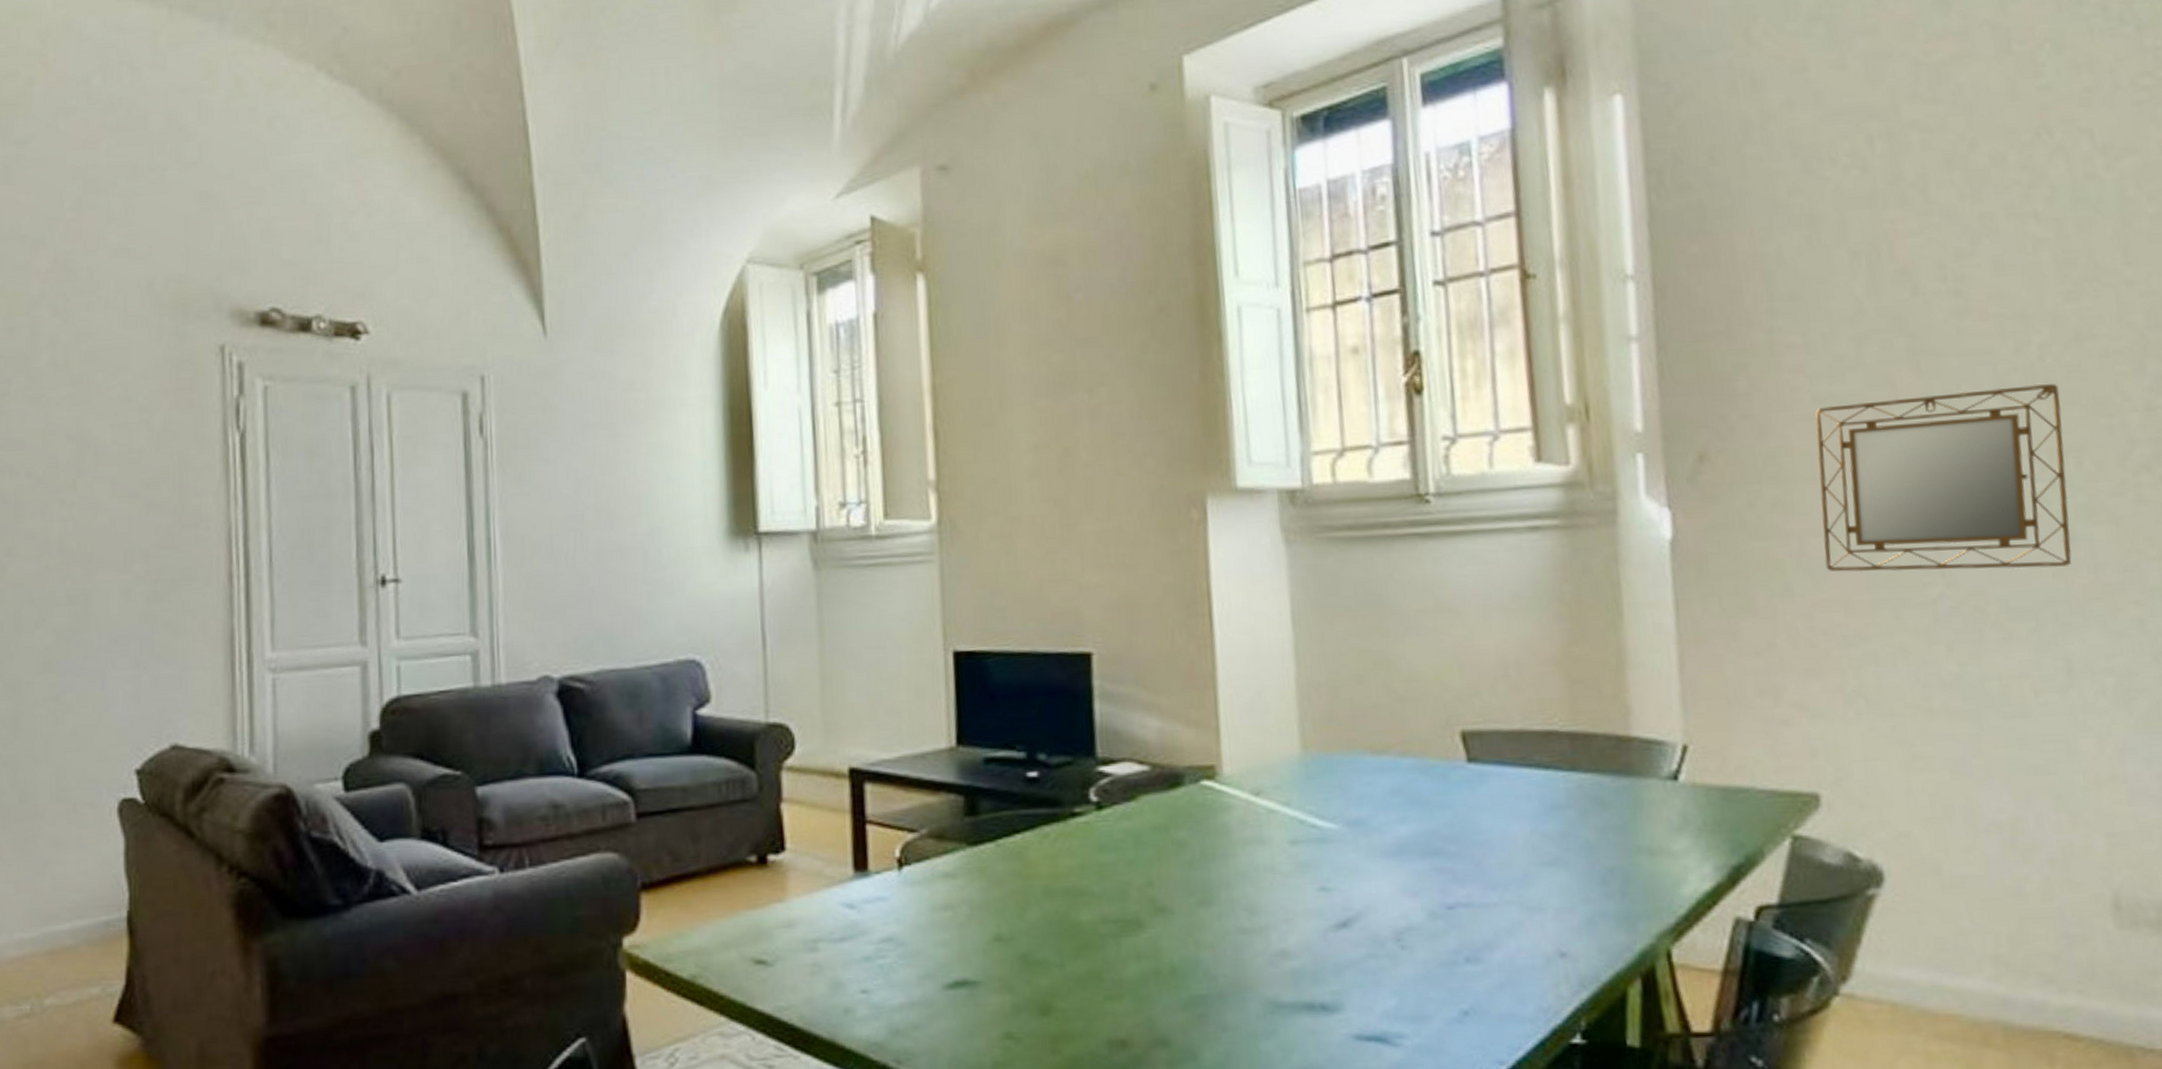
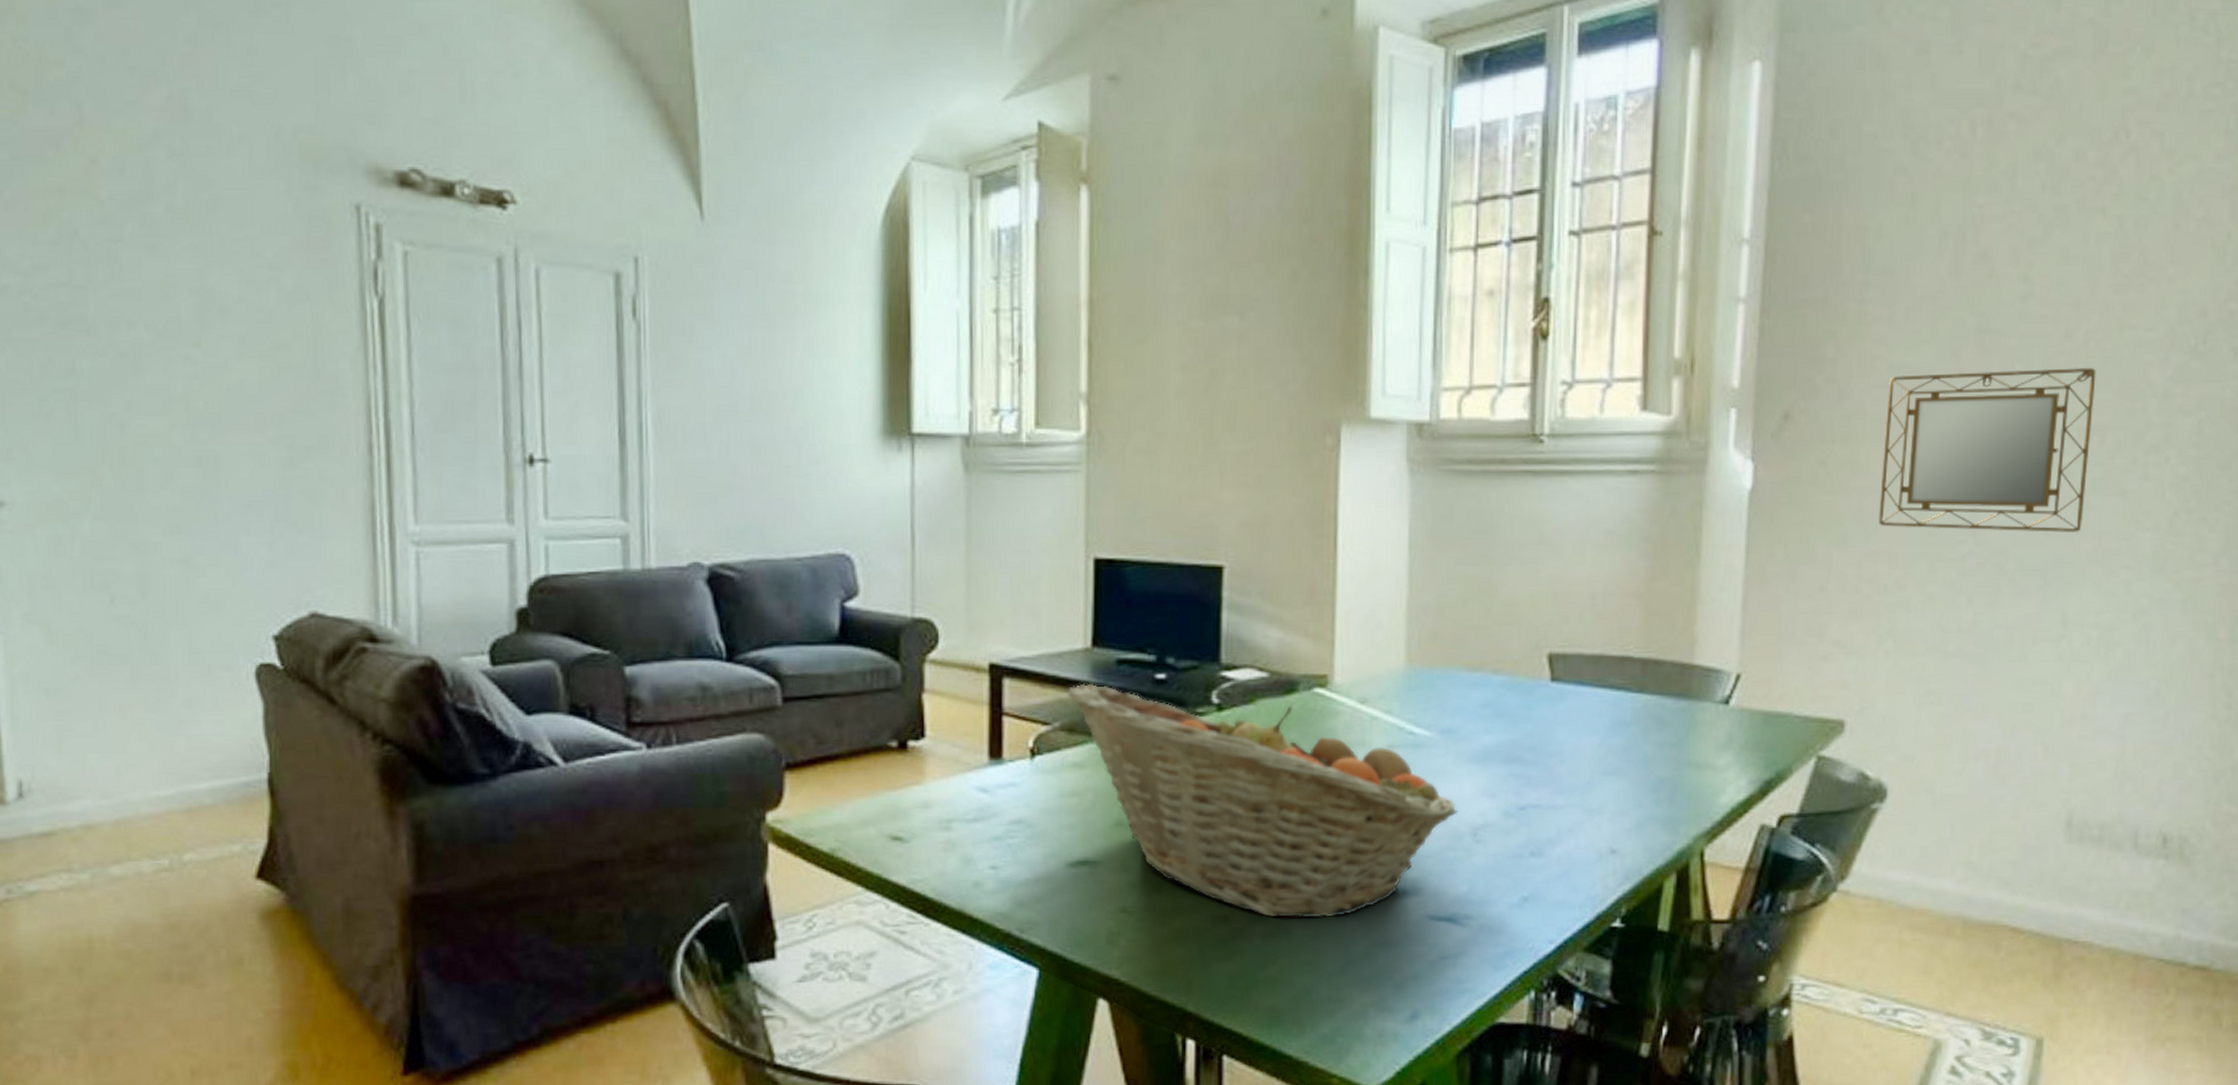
fruit basket: none [933,785,1377,1042] -> present [1067,683,1459,919]

